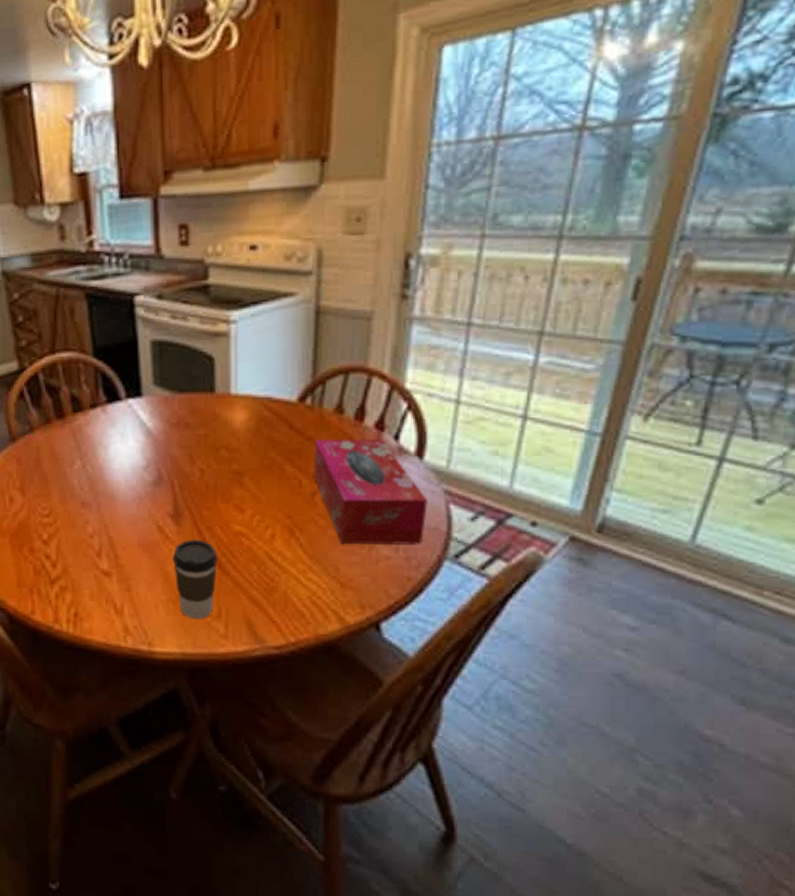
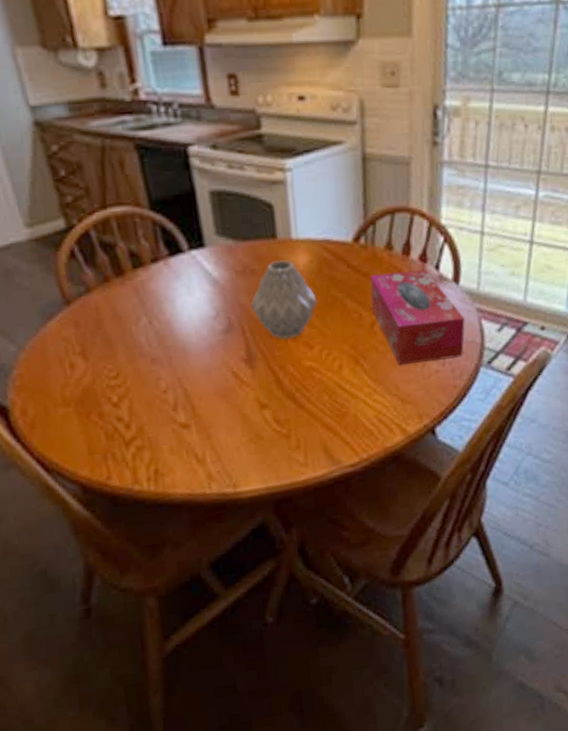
coffee cup: present [172,539,218,620] -> none [249,379,293,455]
vase: none [181,414,253,499] -> present [250,259,317,339]

